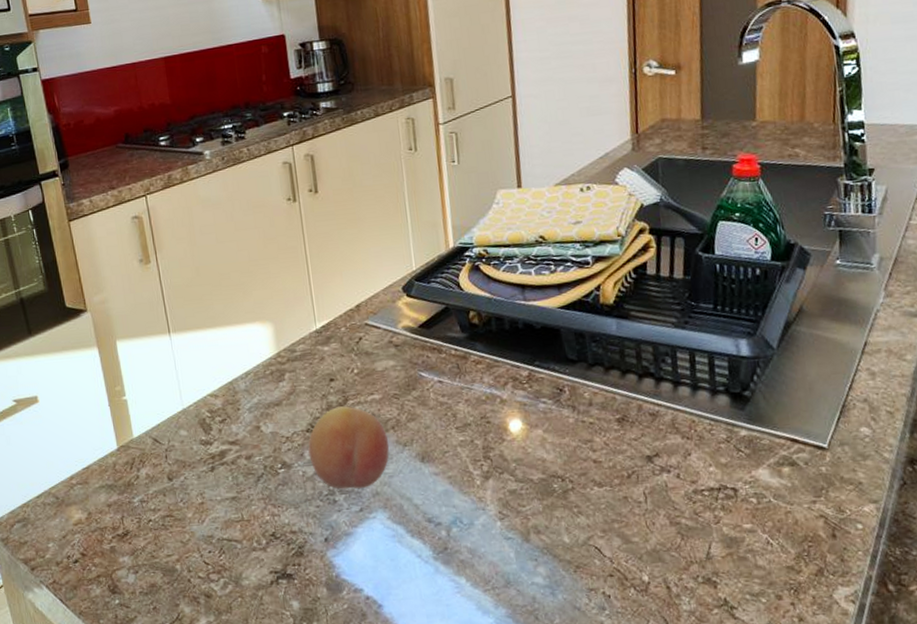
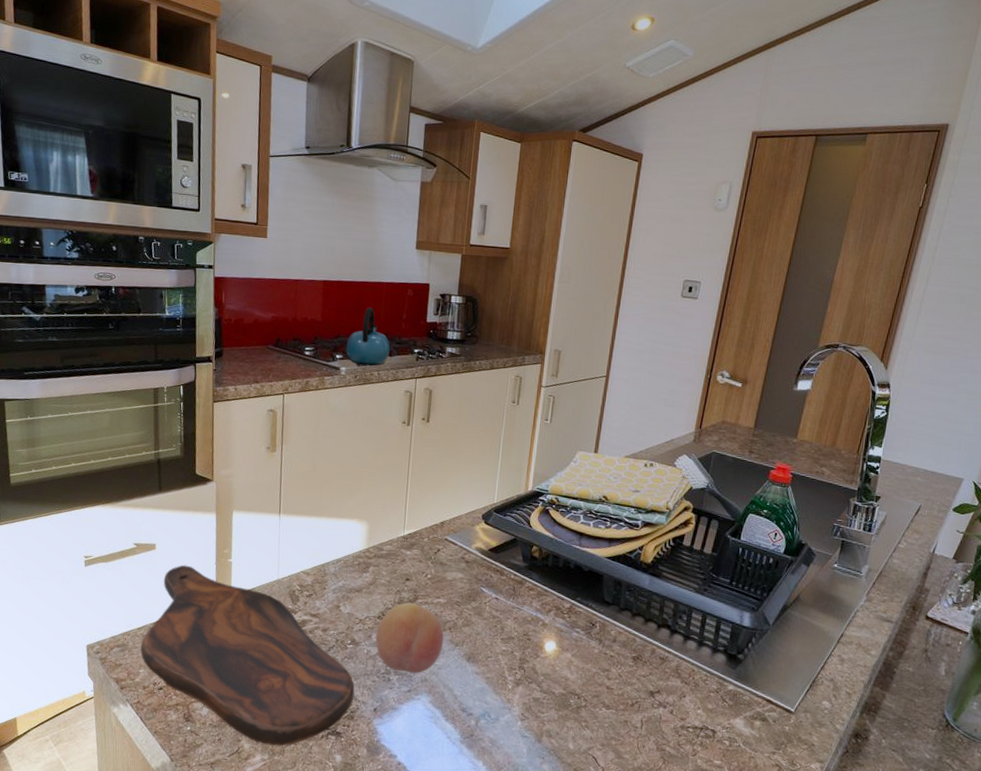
cutting board: none [43,413,299,604] -> present [140,565,355,746]
kettle: none [204,76,256,145] -> present [346,307,390,367]

